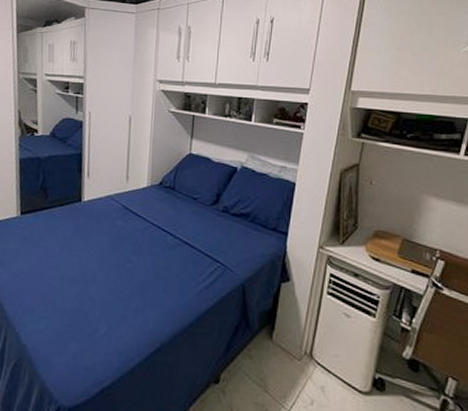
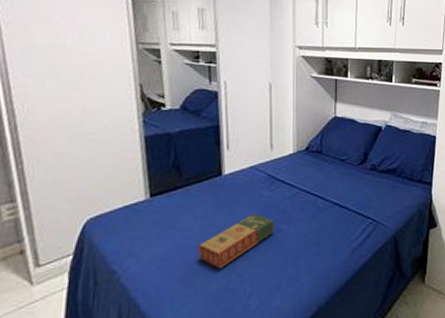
book: none [56,241,125,289] -> present [198,213,274,268]

